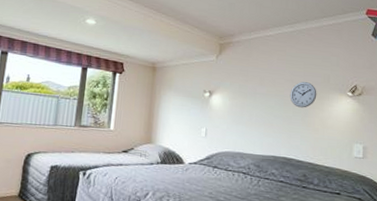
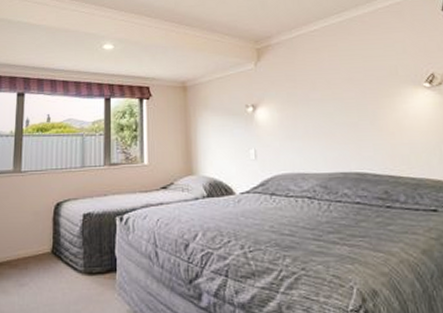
wall clock: present [290,82,317,108] -> none [350,78,385,110]

